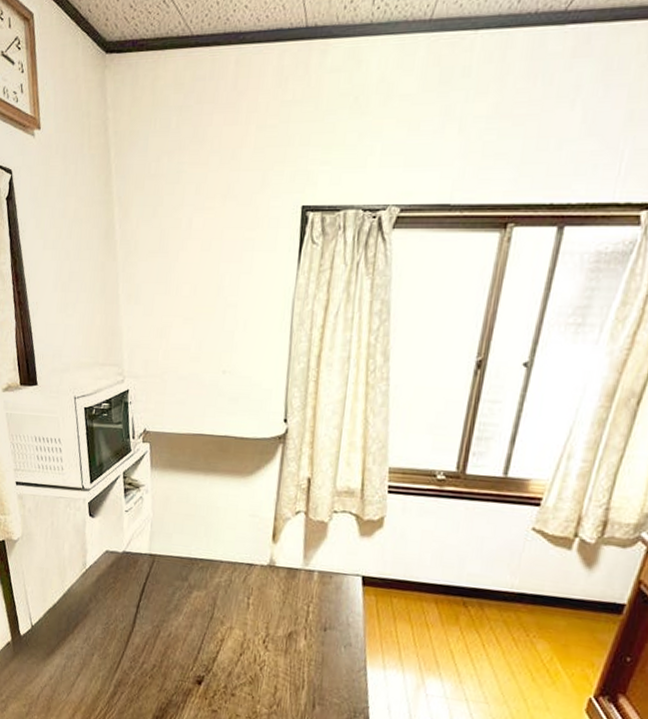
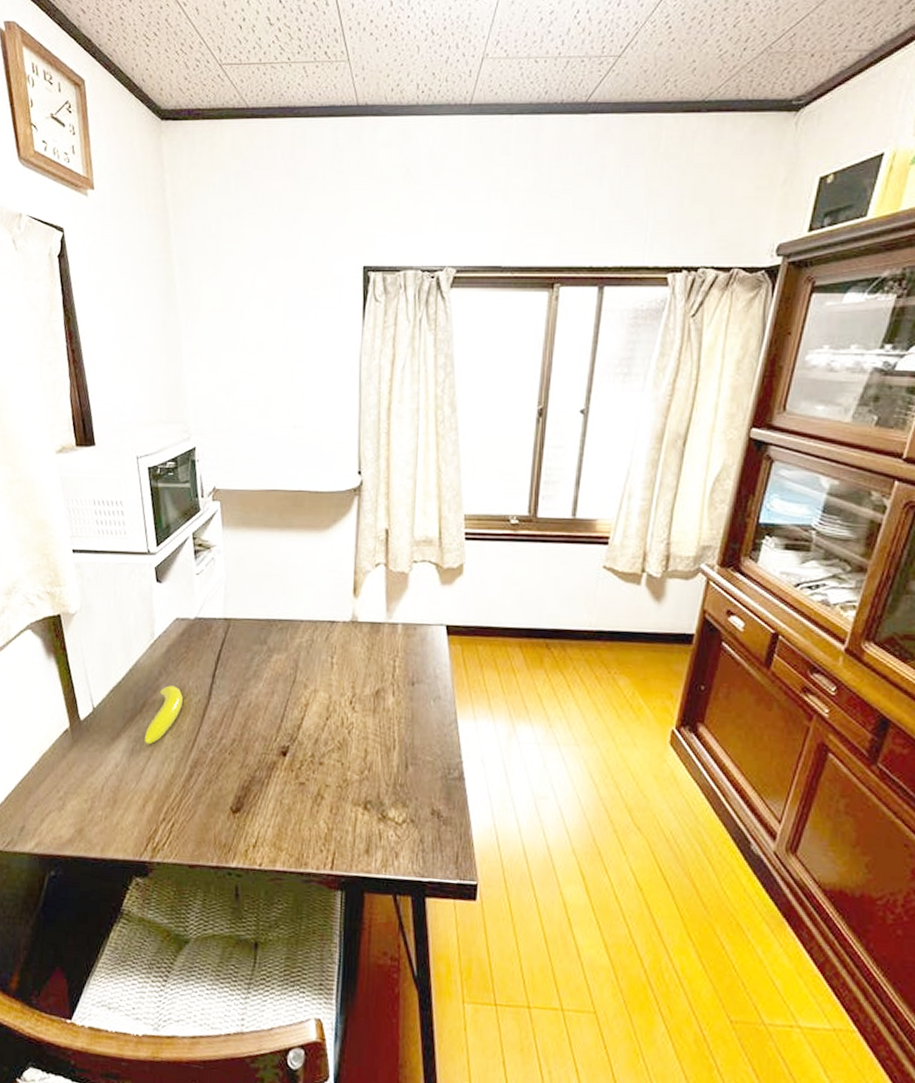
banana: none [75,611,110,663] -> present [144,685,183,745]

